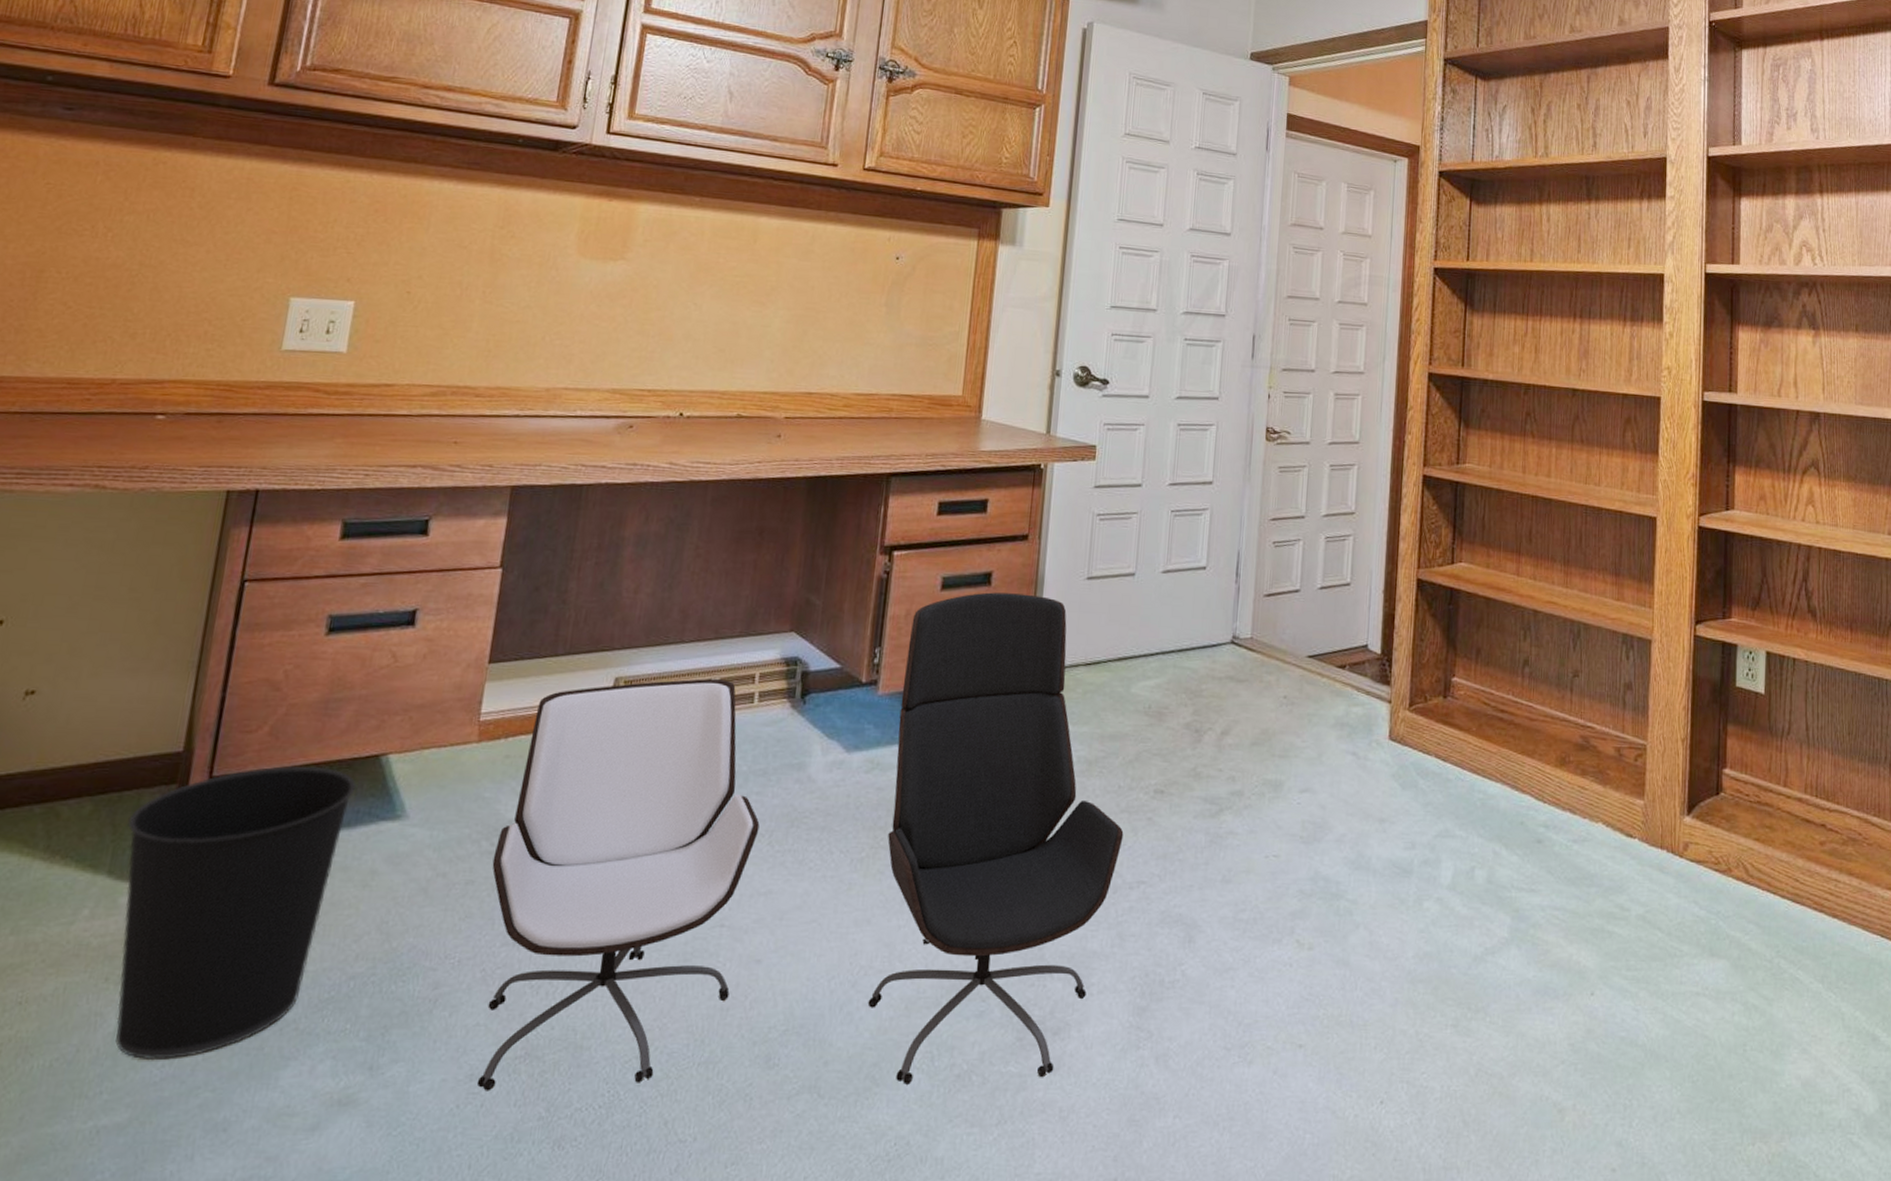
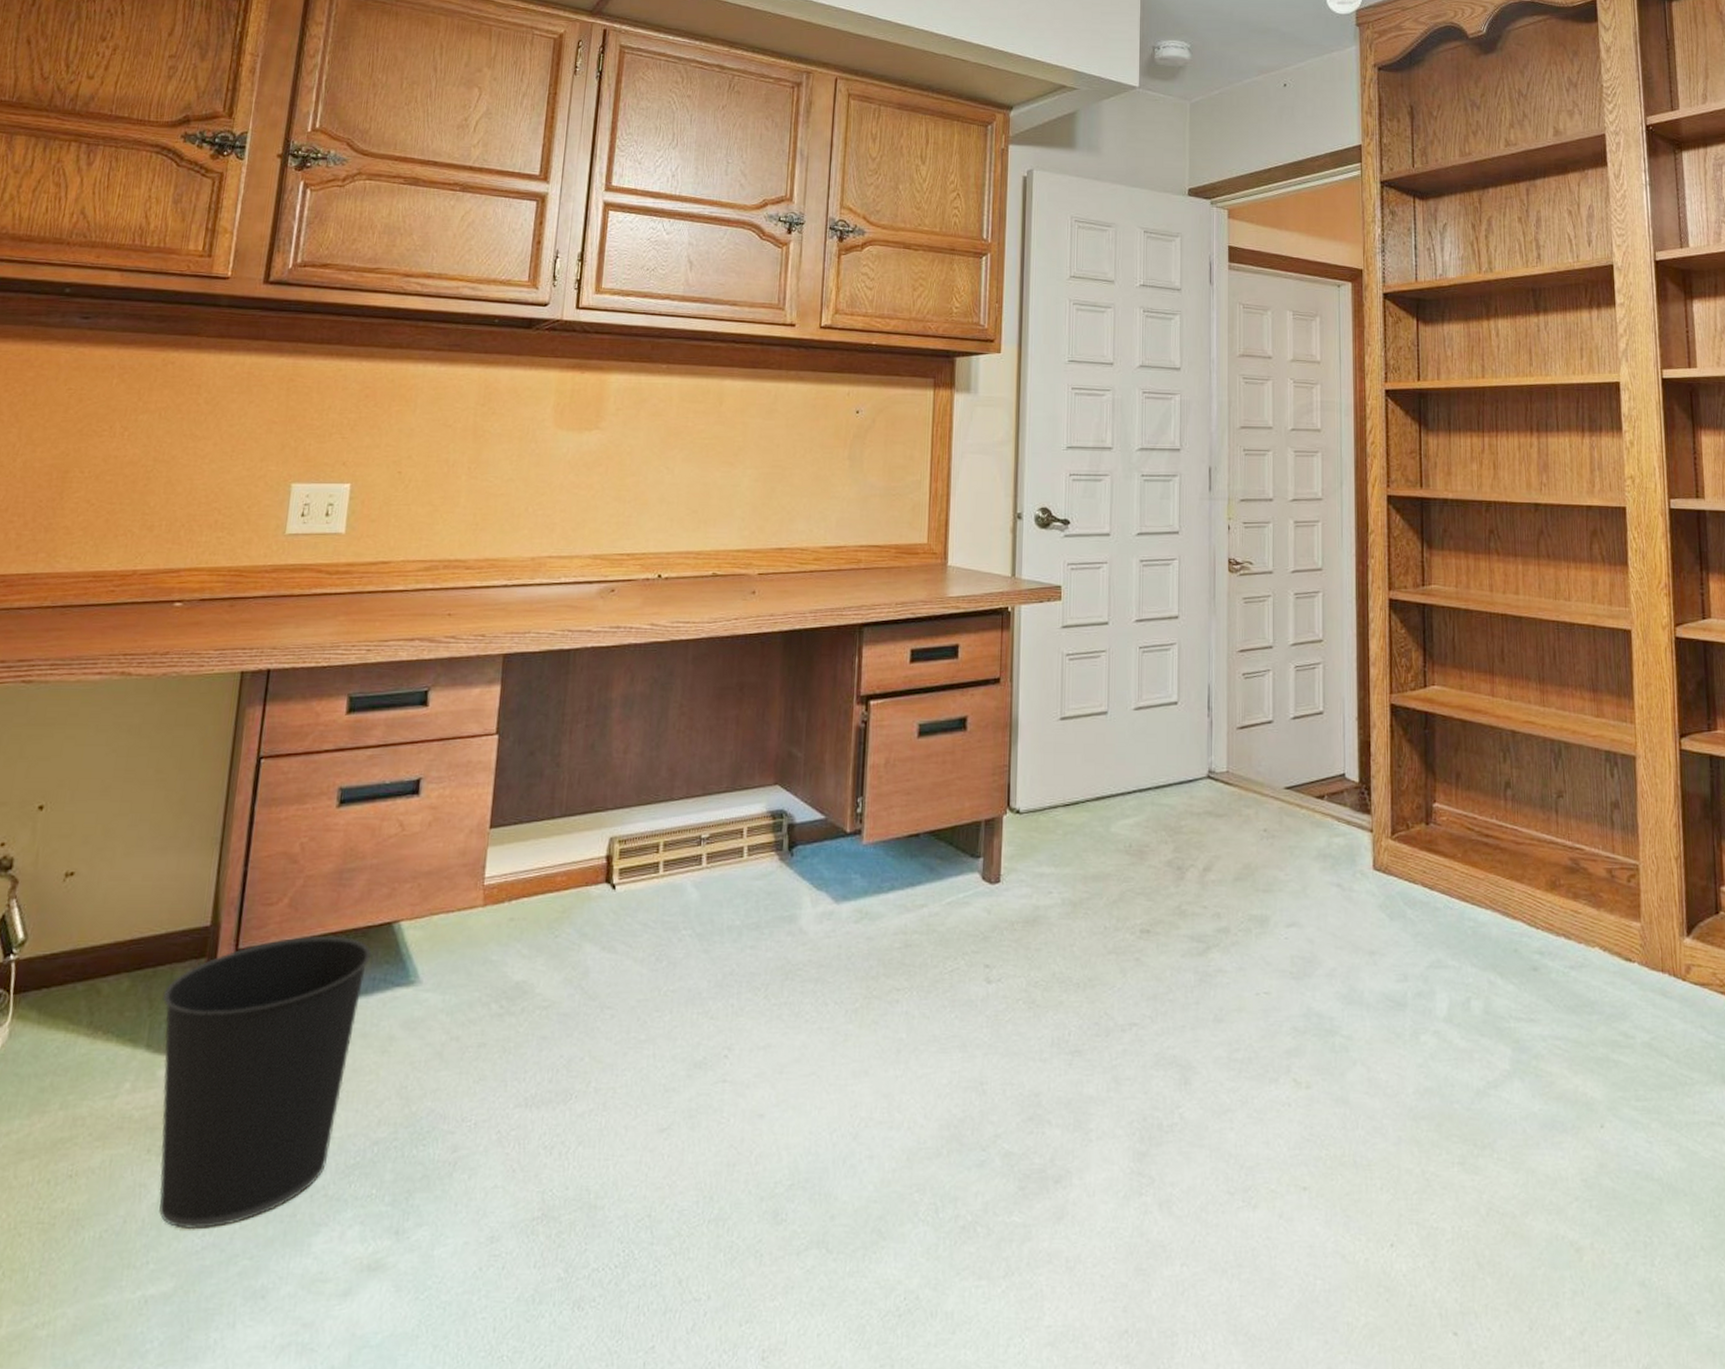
office chair: present [476,592,1124,1091] -> none [497,737,1113,1253]

